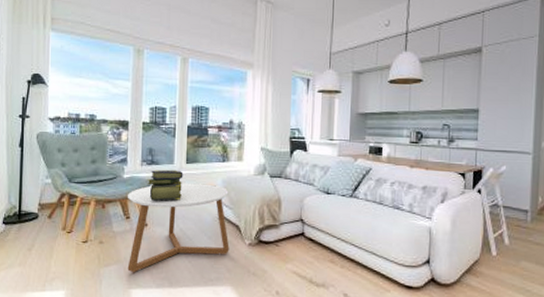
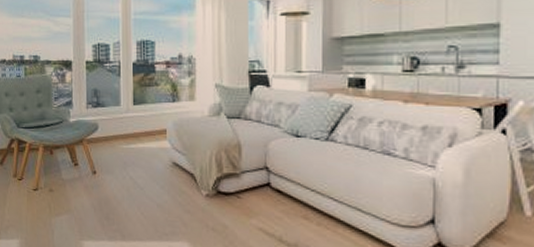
coffee table: present [127,183,230,273] -> none [74,126,184,224]
stack of books: present [147,169,183,201] -> none [93,112,131,147]

